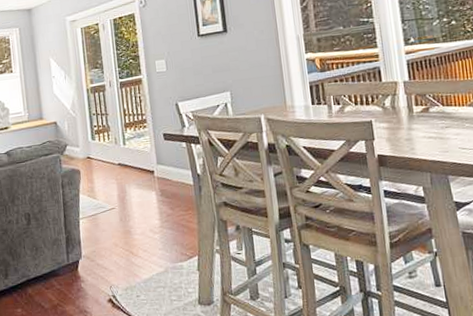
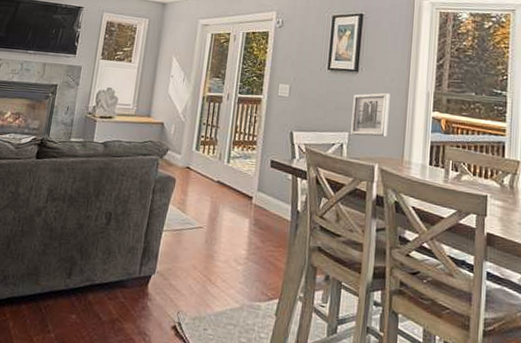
wall art: none [228,45,267,94] -> present [350,92,390,137]

